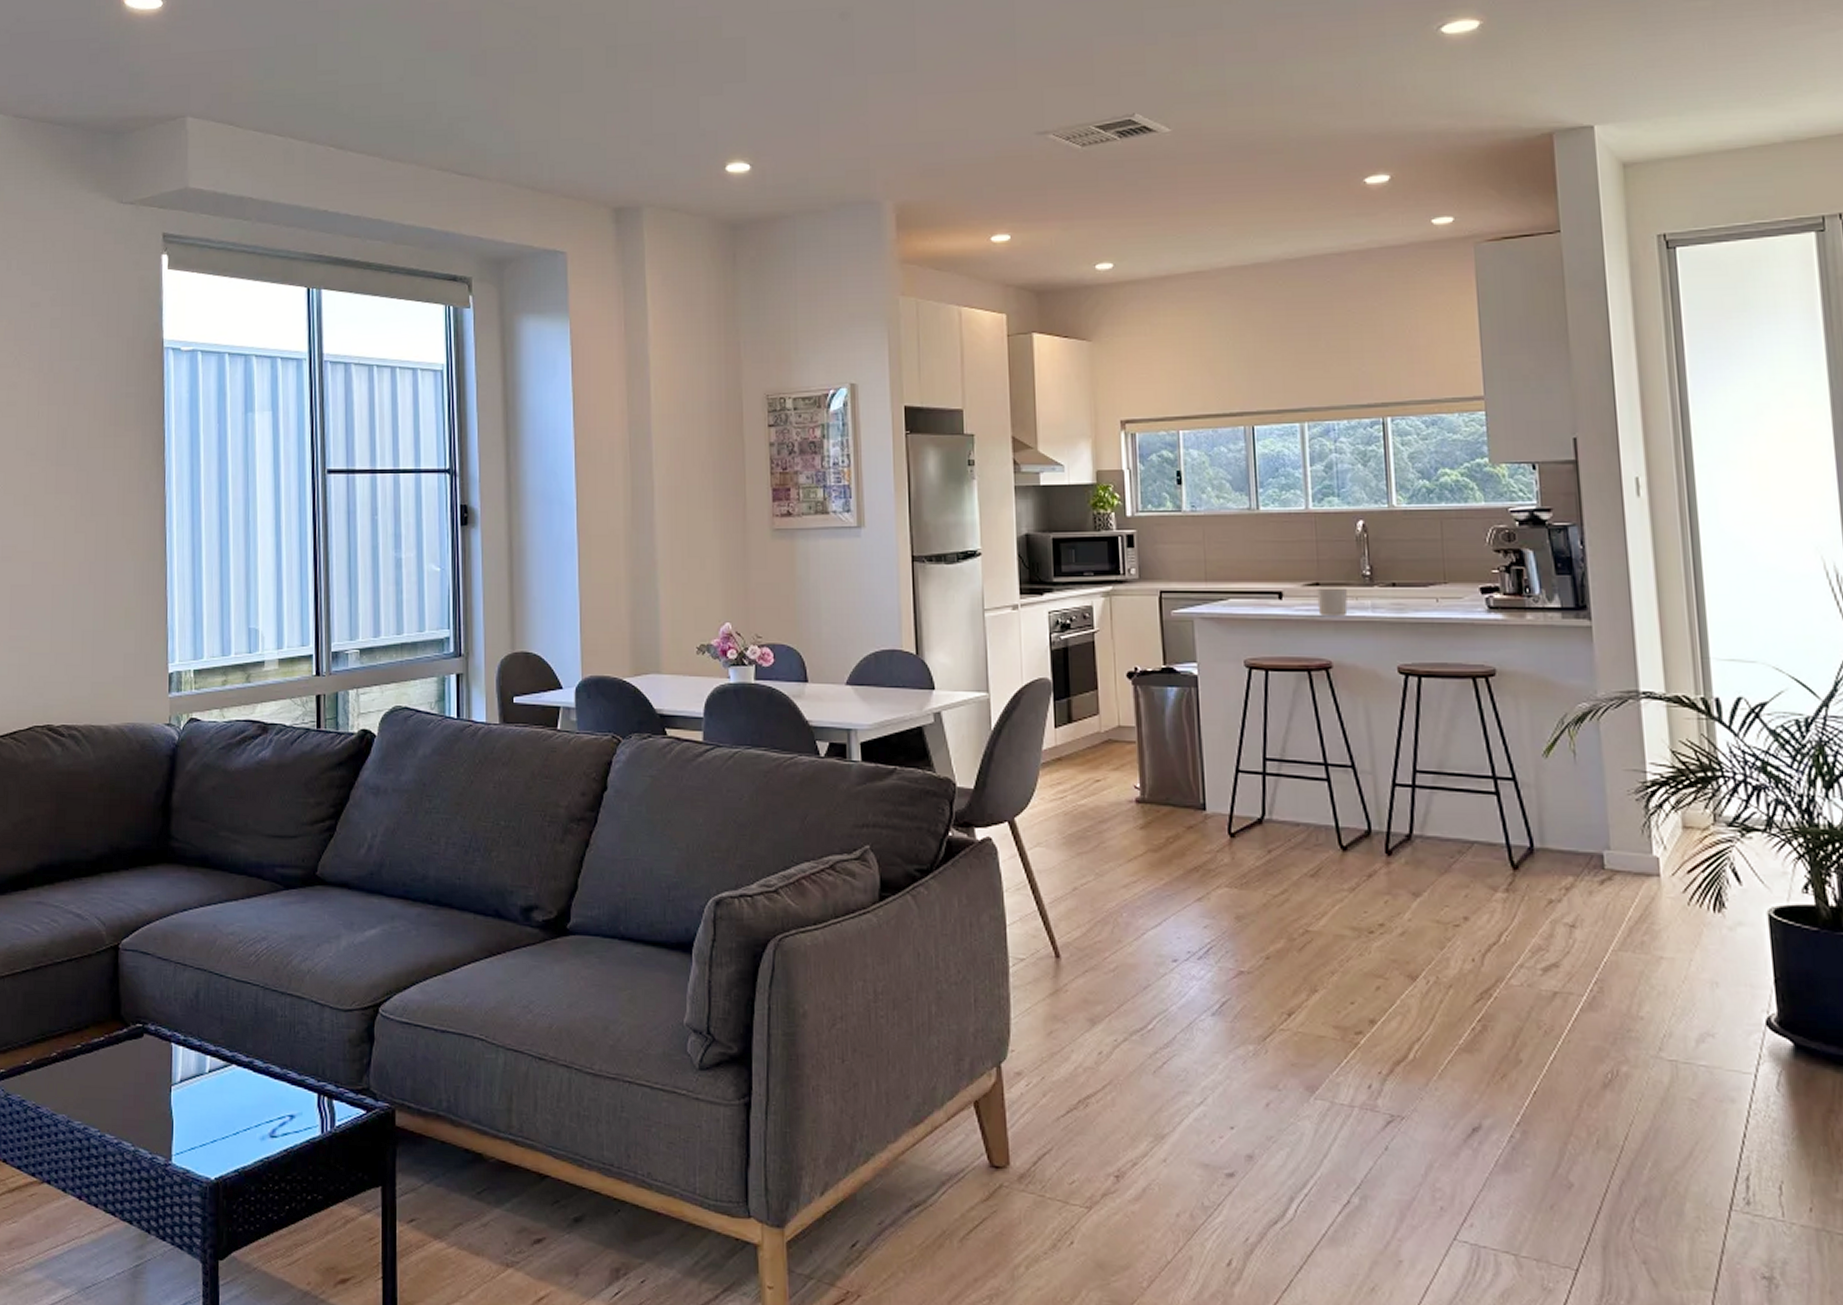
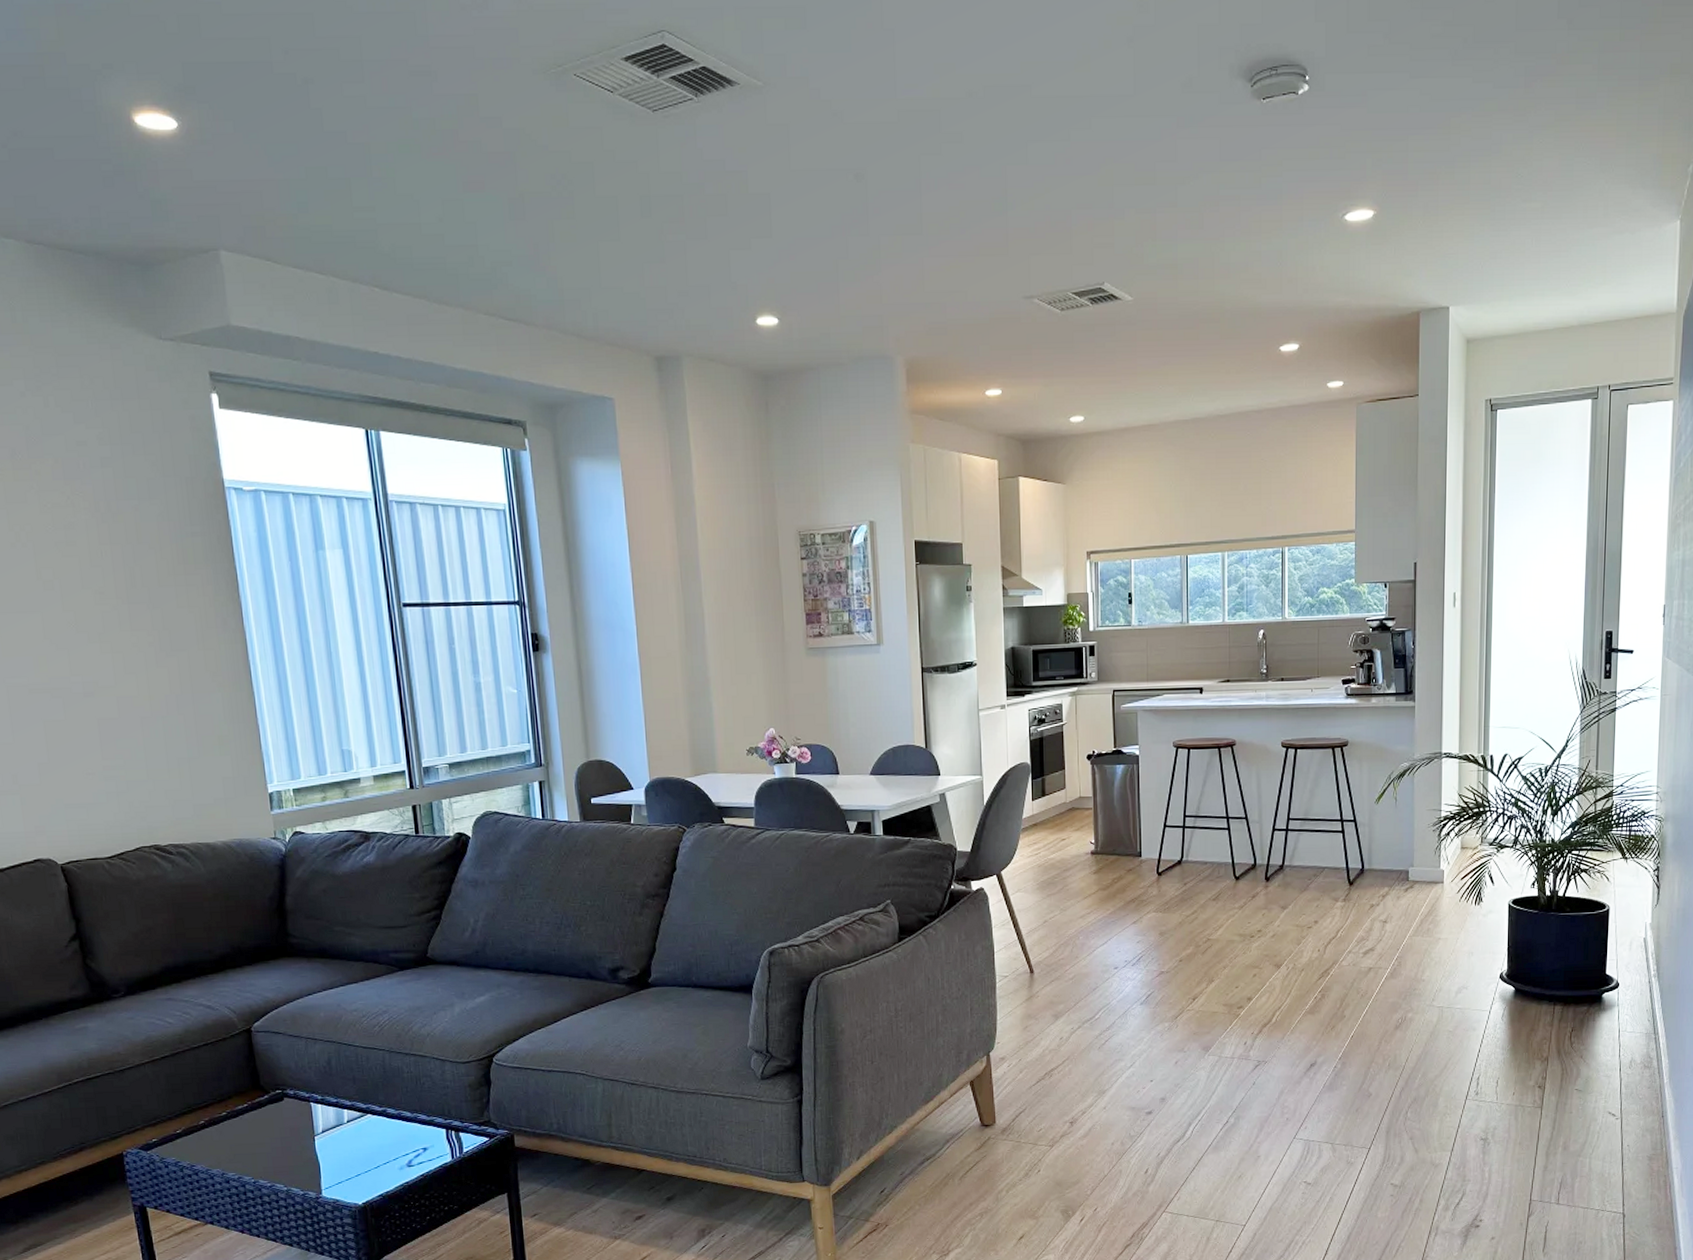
mug: present [1317,587,1348,616] -> none [1228,683,1249,705]

